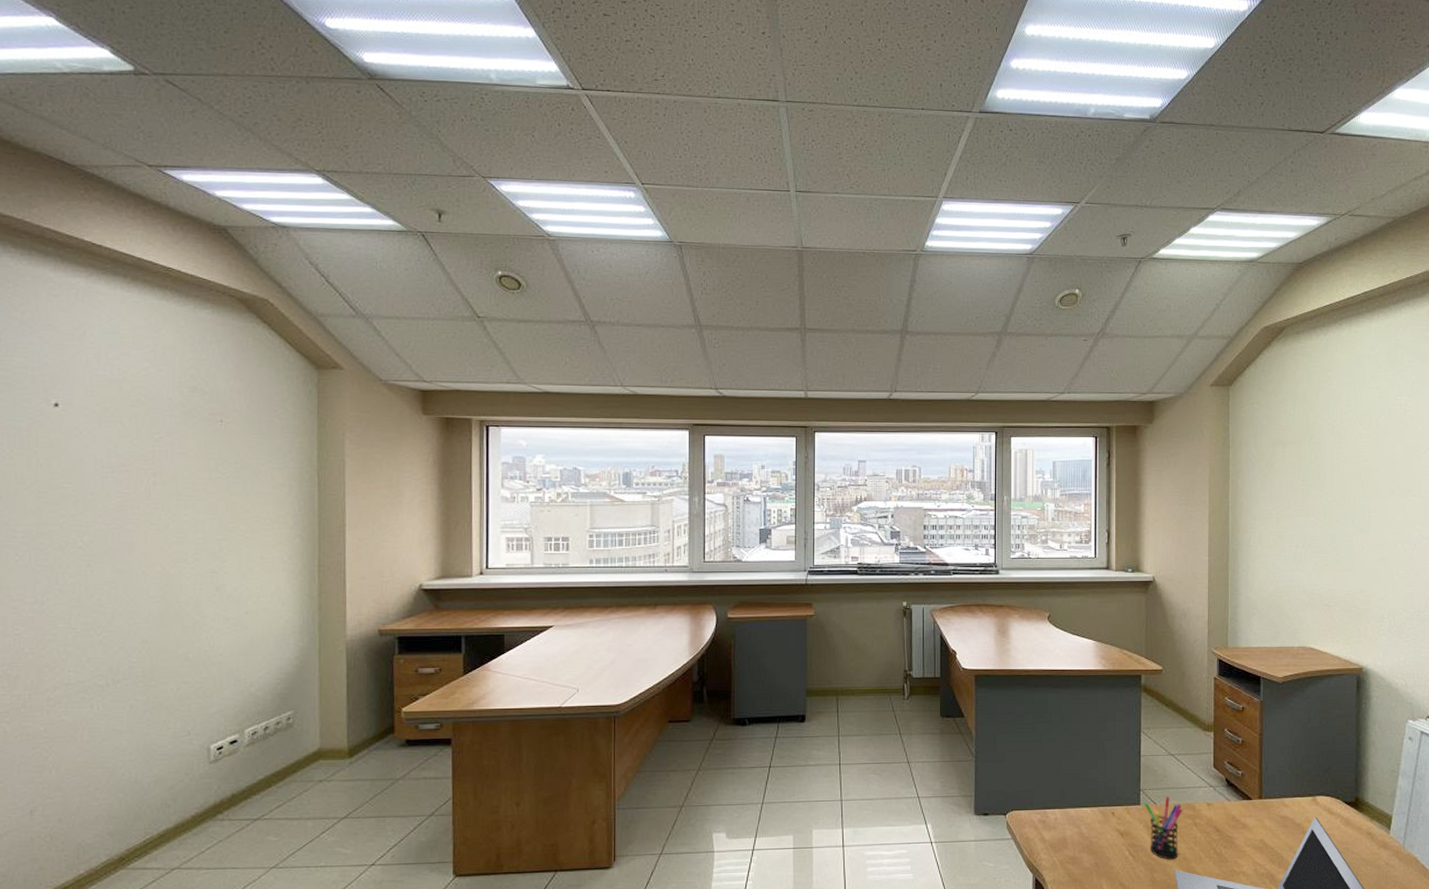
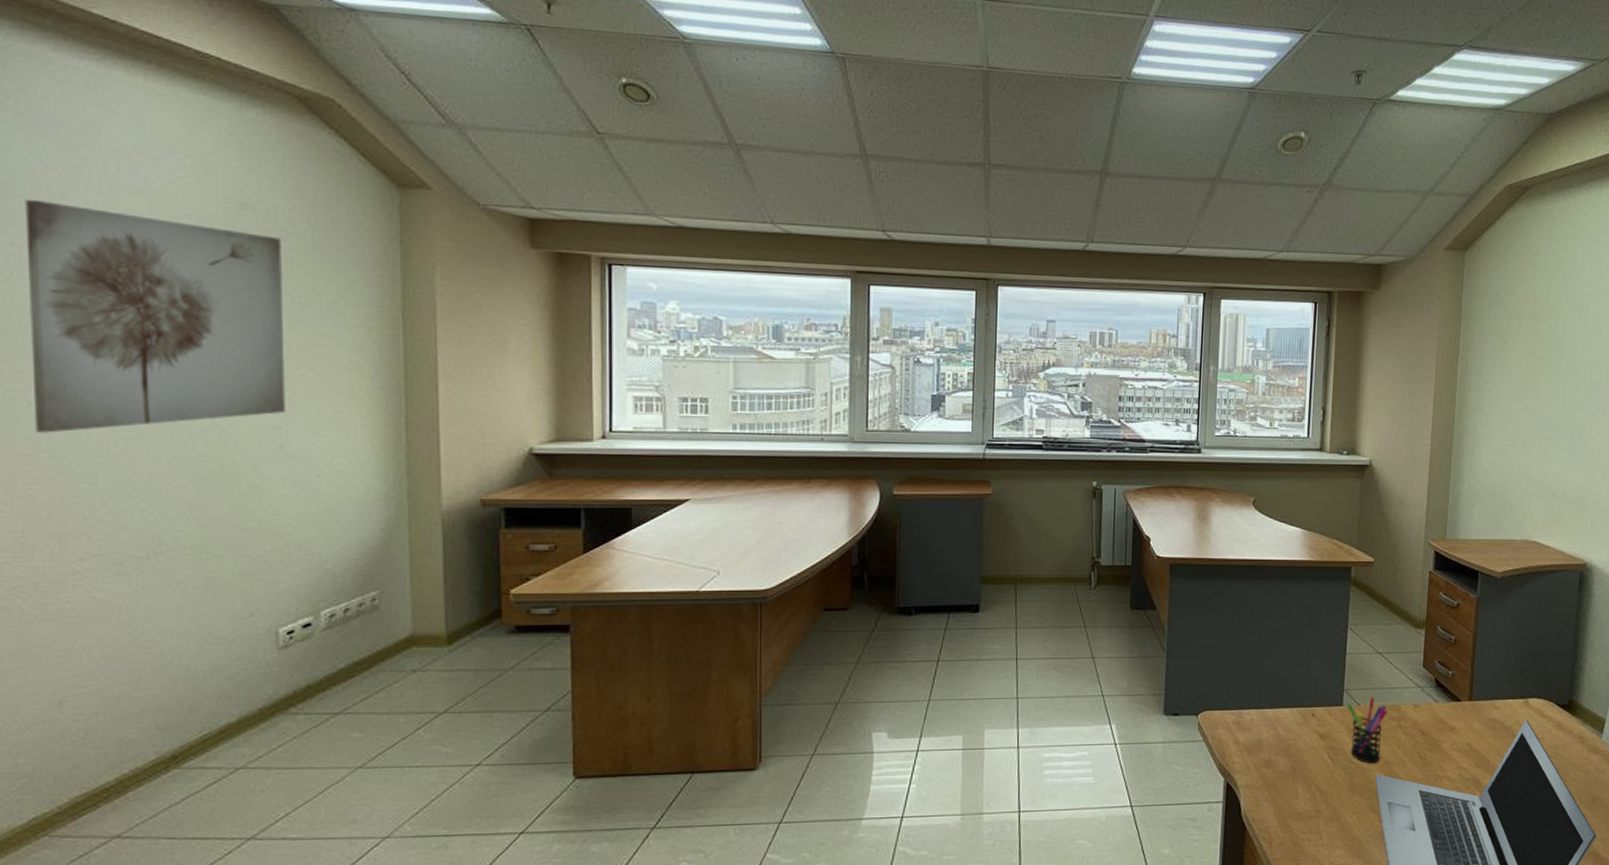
wall art: none [24,390,223,582] -> present [25,199,285,433]

